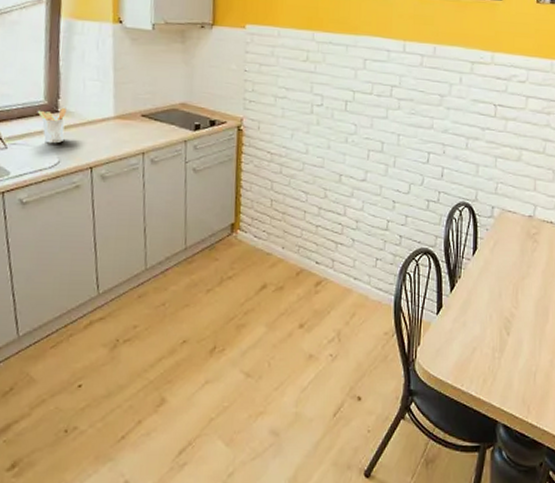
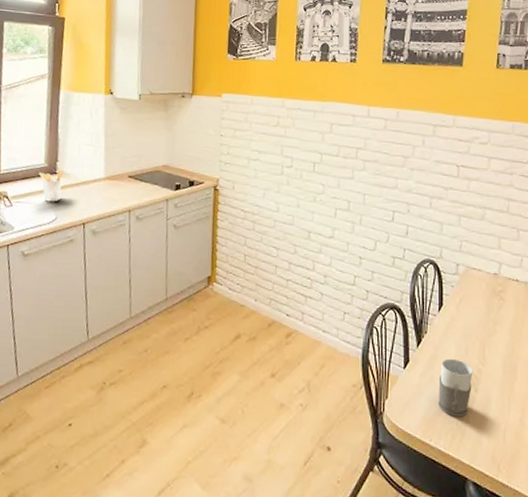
mug: none [471,303,506,361] -> present [438,358,473,417]

